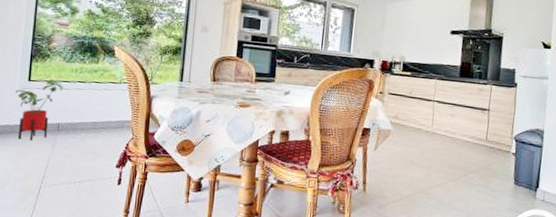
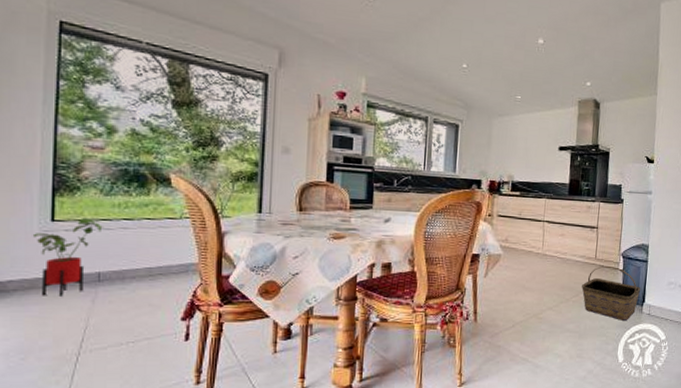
basket: none [471,148,535,205] -> present [582,266,641,321]

